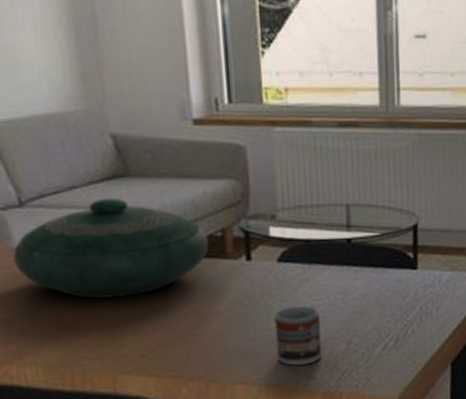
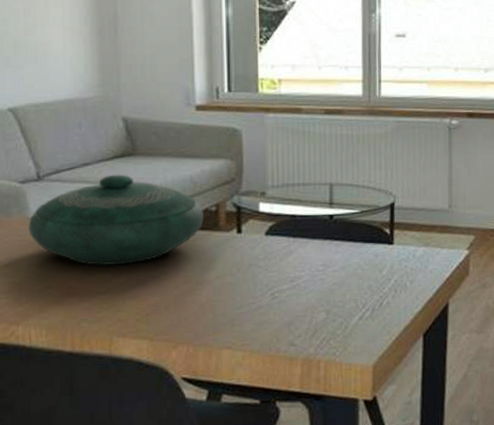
cup: present [274,305,322,366] -> none [260,276,303,333]

